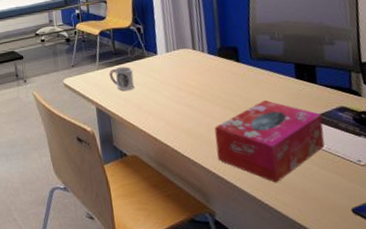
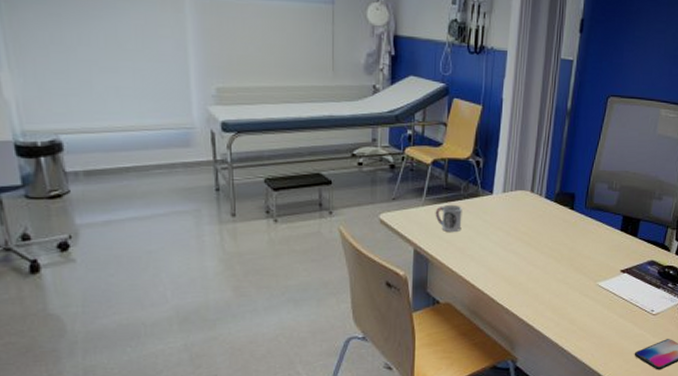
tissue box: present [214,100,325,183] -> none [530,251,634,331]

